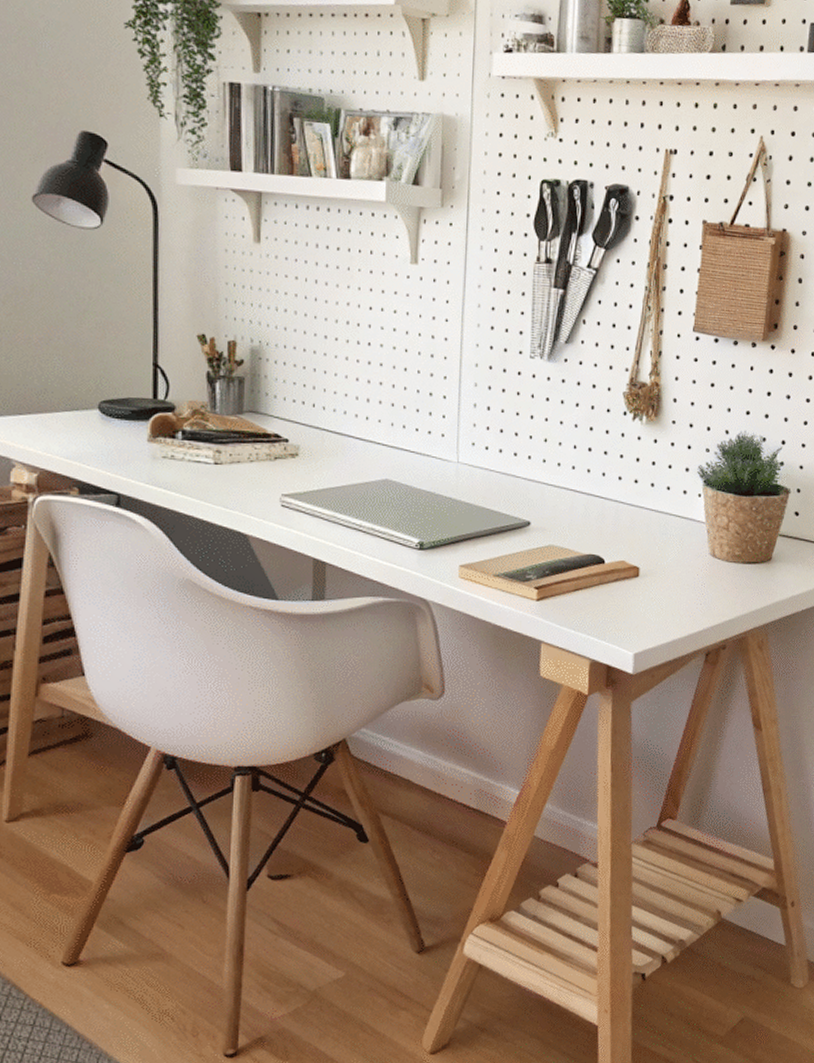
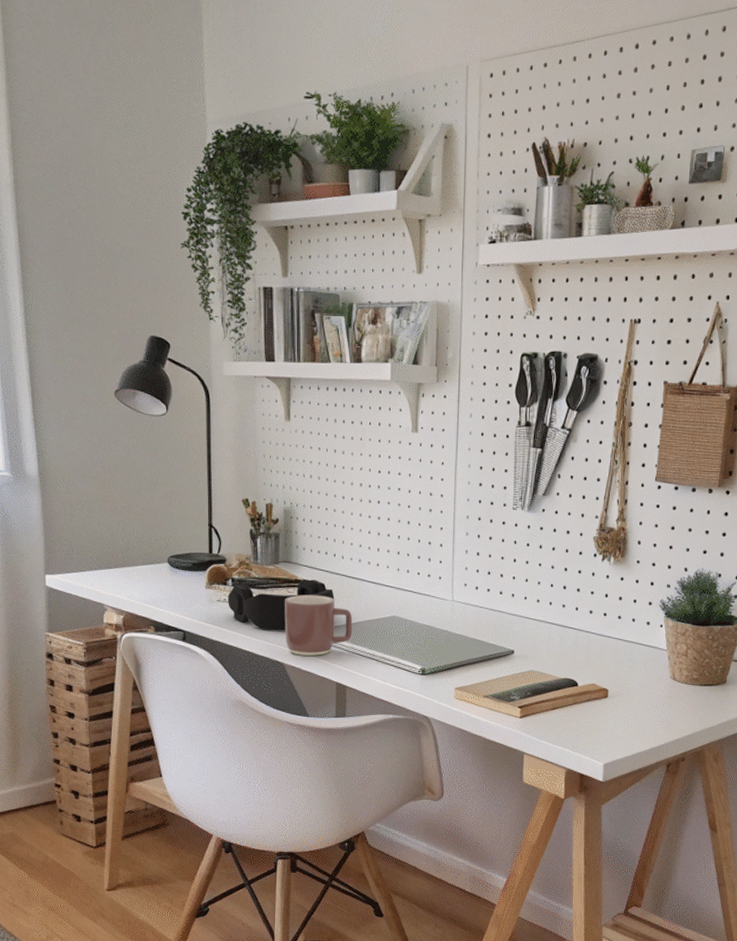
headphones: none [176,433,313,495] -> present [228,579,335,631]
mug: none [249,452,335,526] -> present [285,594,353,656]

